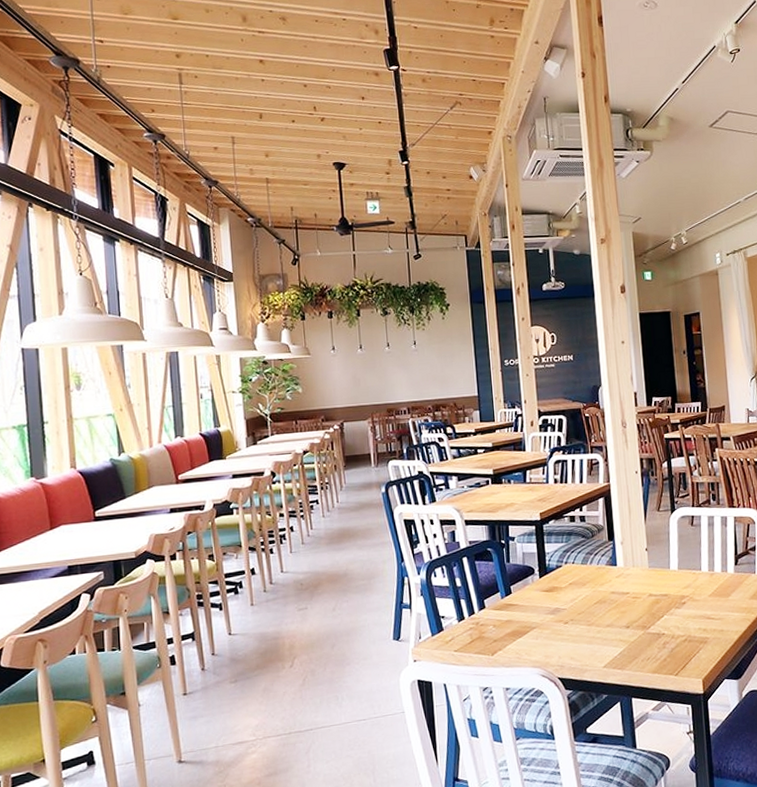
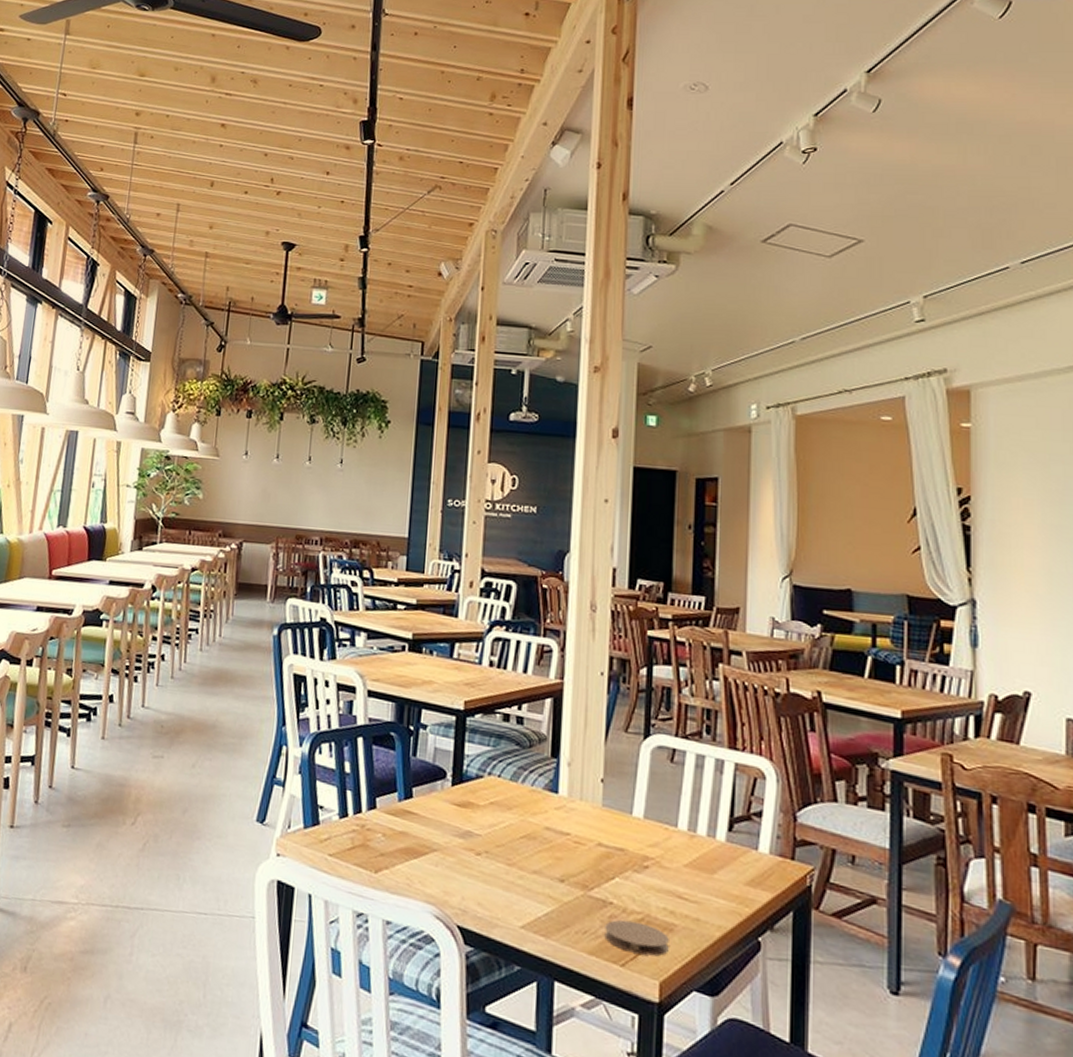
coaster: none [661,642,706,665] -> present [604,919,669,956]

